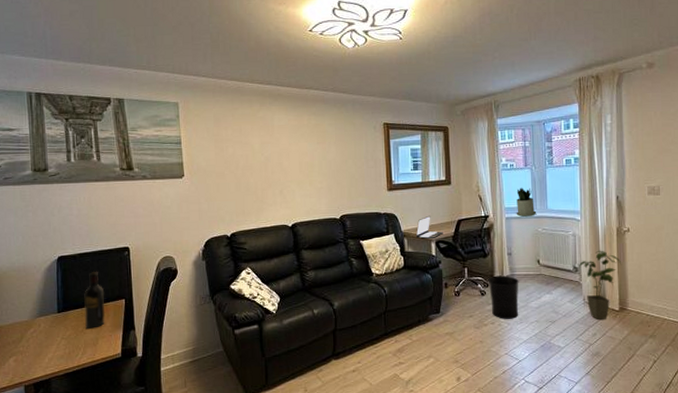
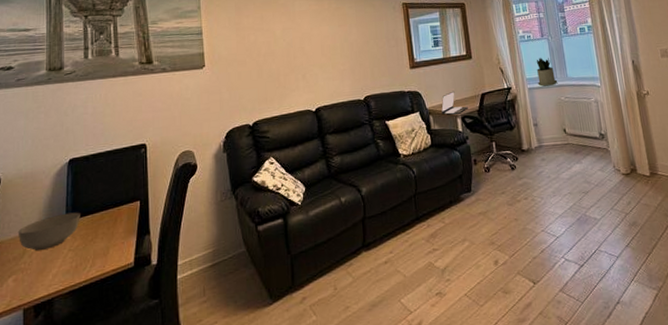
bowl: none [15,305,71,337] -> present [17,212,80,252]
wine bottle: present [84,272,106,329] -> none [94,173,118,237]
waste bin: present [488,275,519,319] -> none [516,147,550,194]
house plant: present [579,250,621,320] -> none [605,115,645,187]

